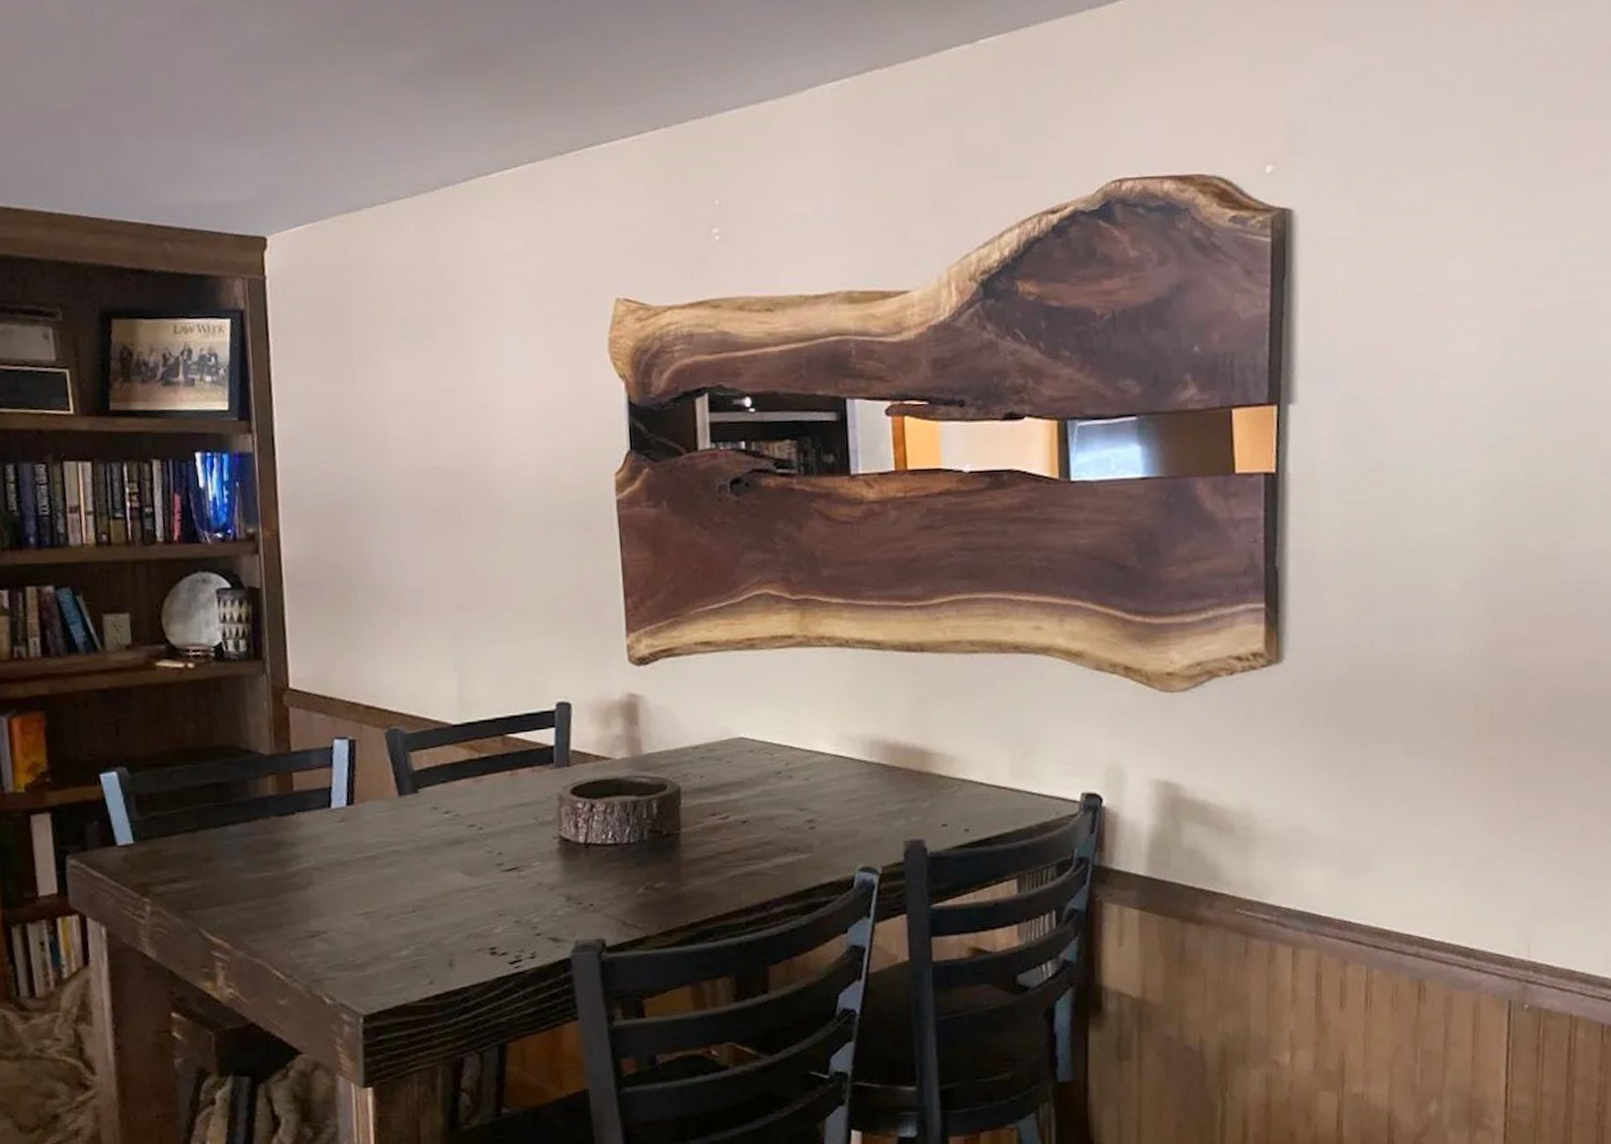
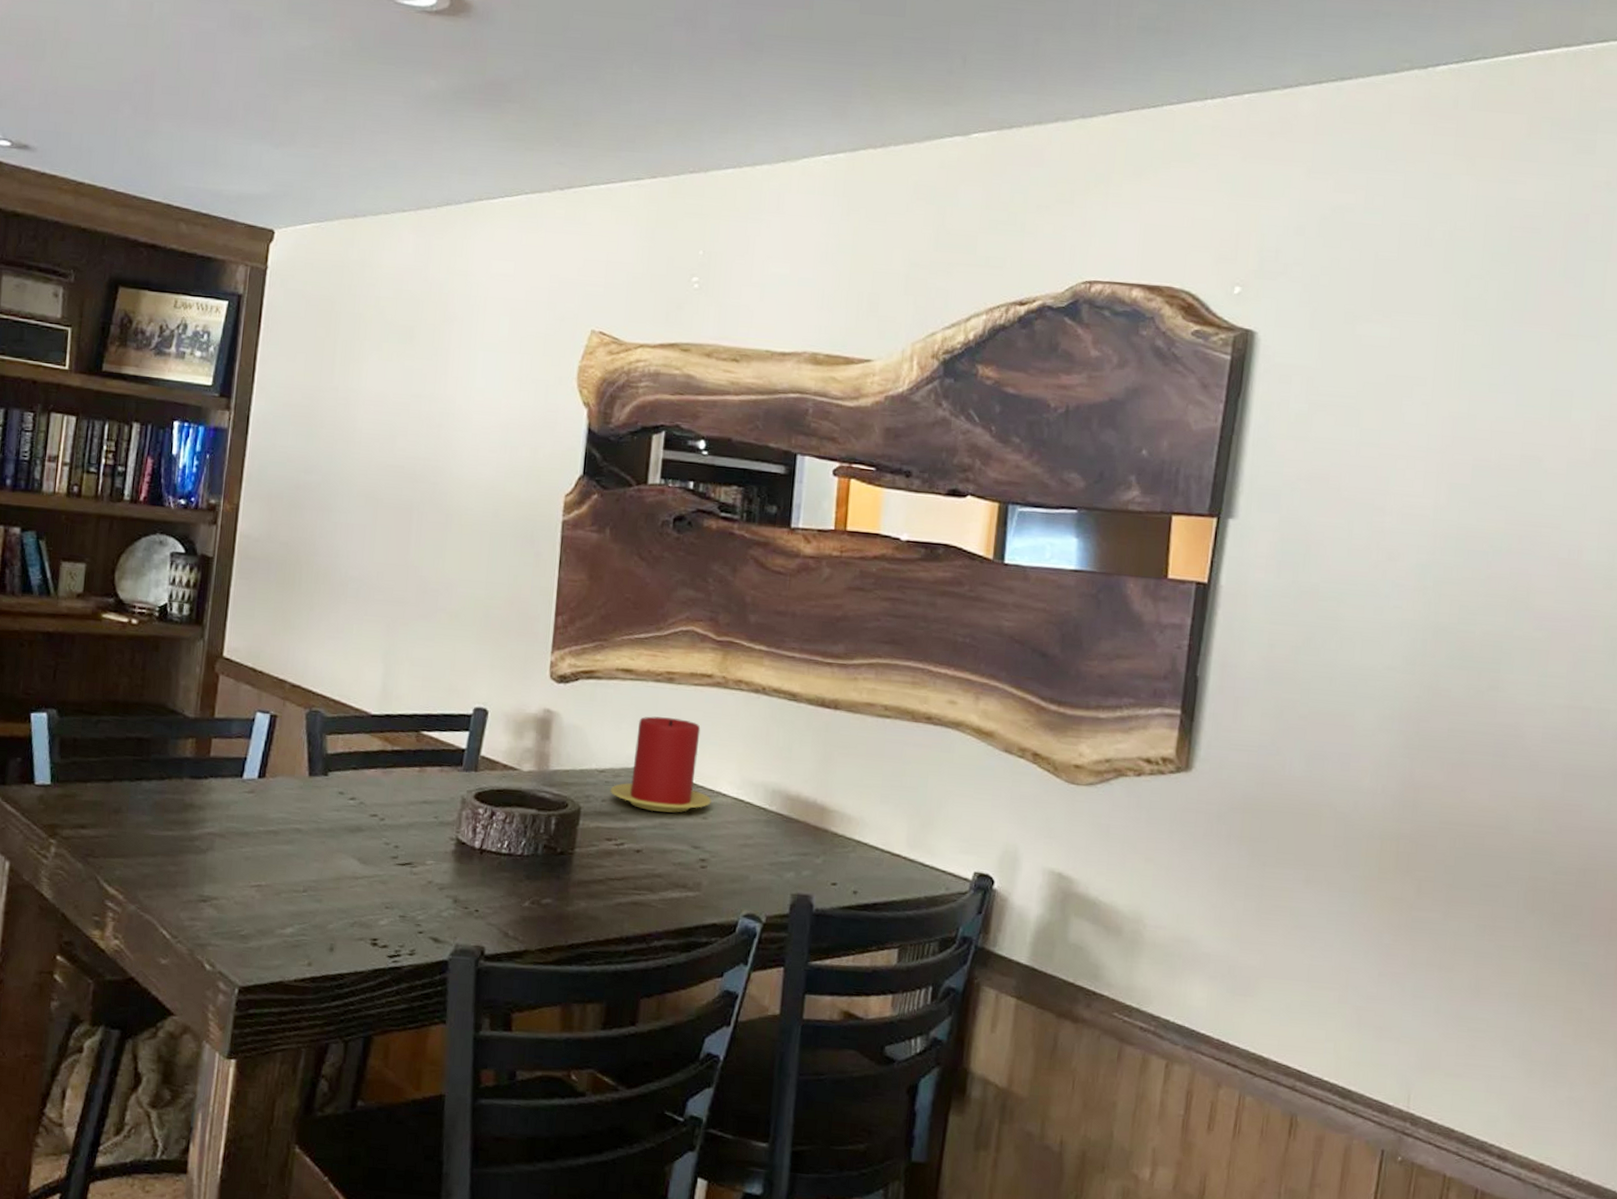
candle: none [707,684,811,780] -> present [610,716,711,813]

